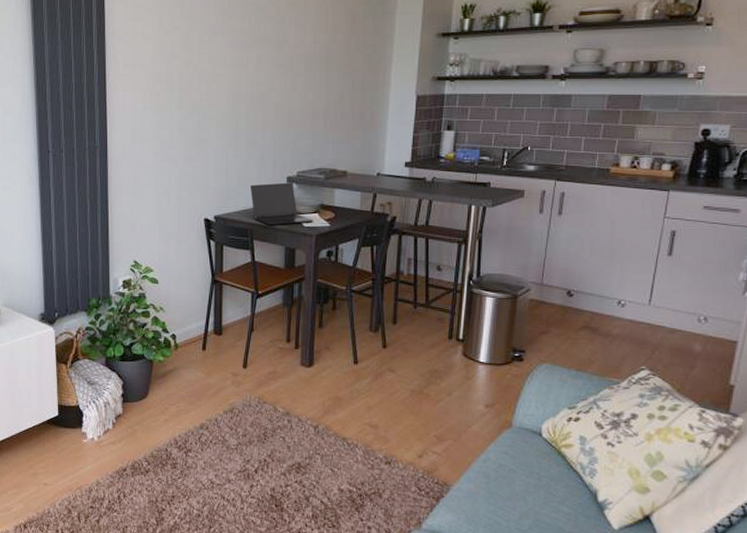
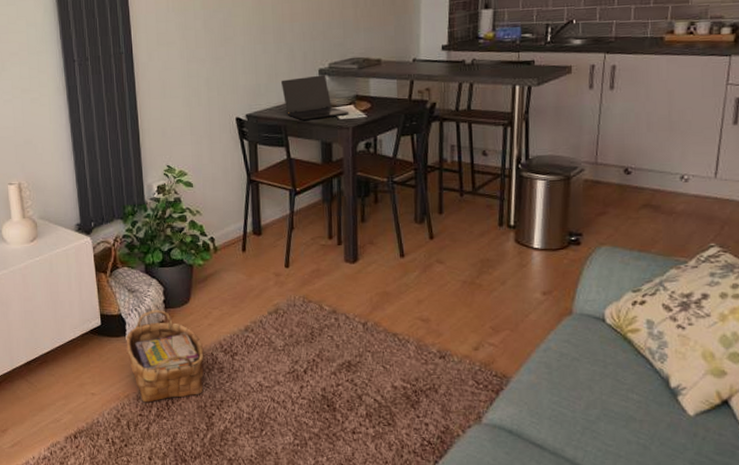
woven basket: none [82,402,159,495] -> present [126,309,204,403]

